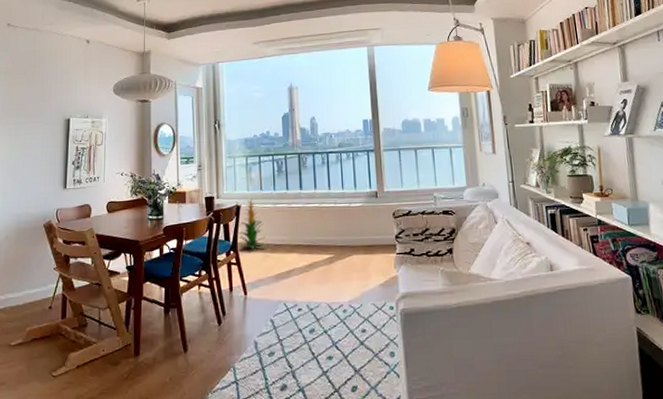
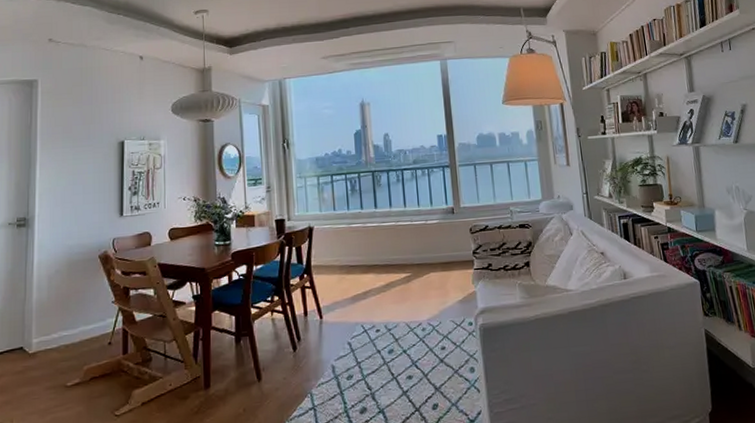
indoor plant: present [238,197,267,249] -> none [311,218,342,272]

